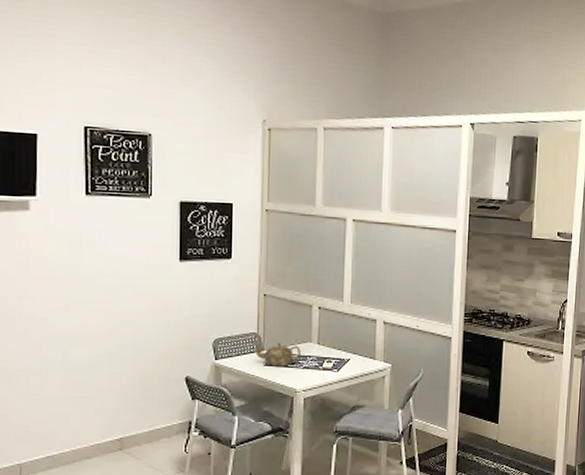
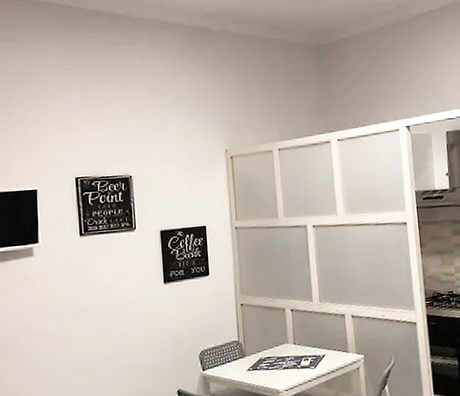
teapot: present [253,341,302,366] -> none [235,347,281,371]

